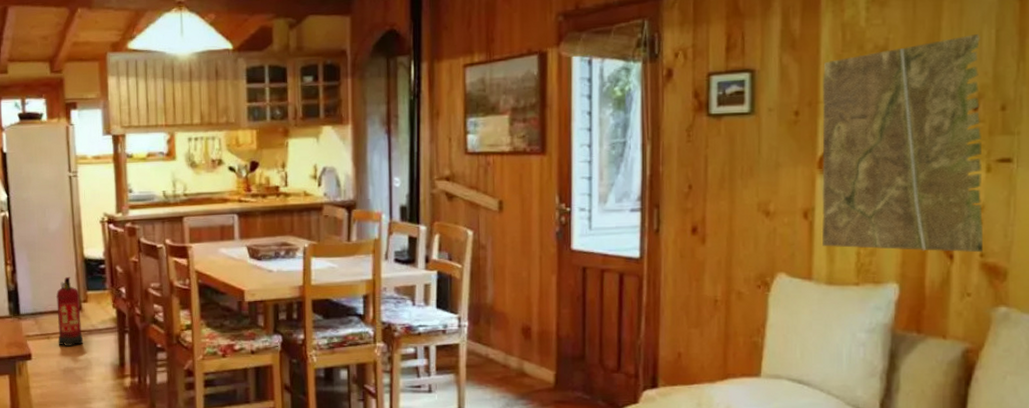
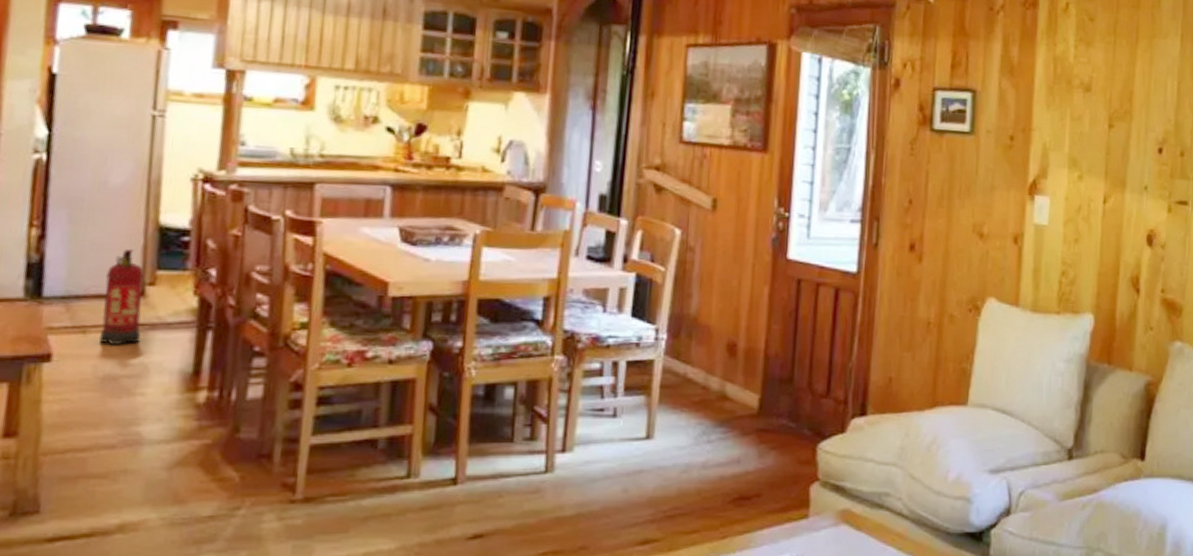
road map: present [821,34,983,253] -> none [1029,83,1165,289]

